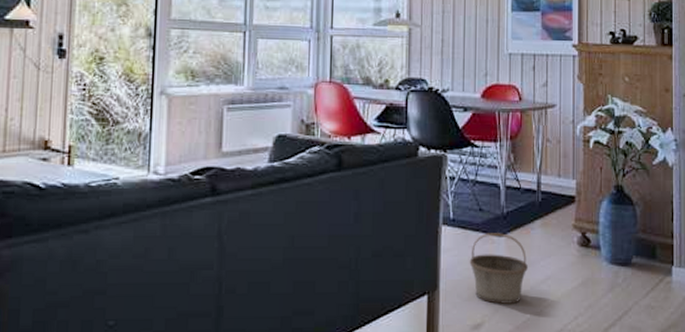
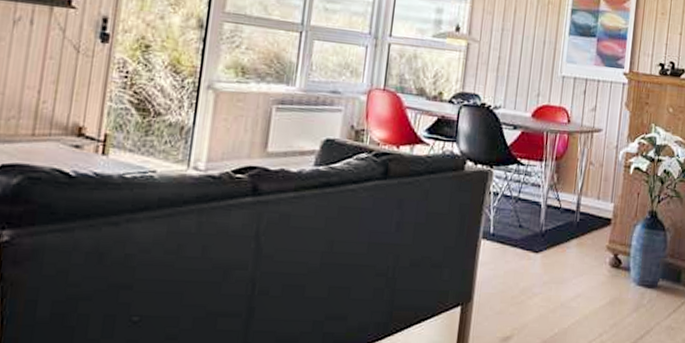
basket: present [469,233,528,304] -> none [504,249,560,319]

